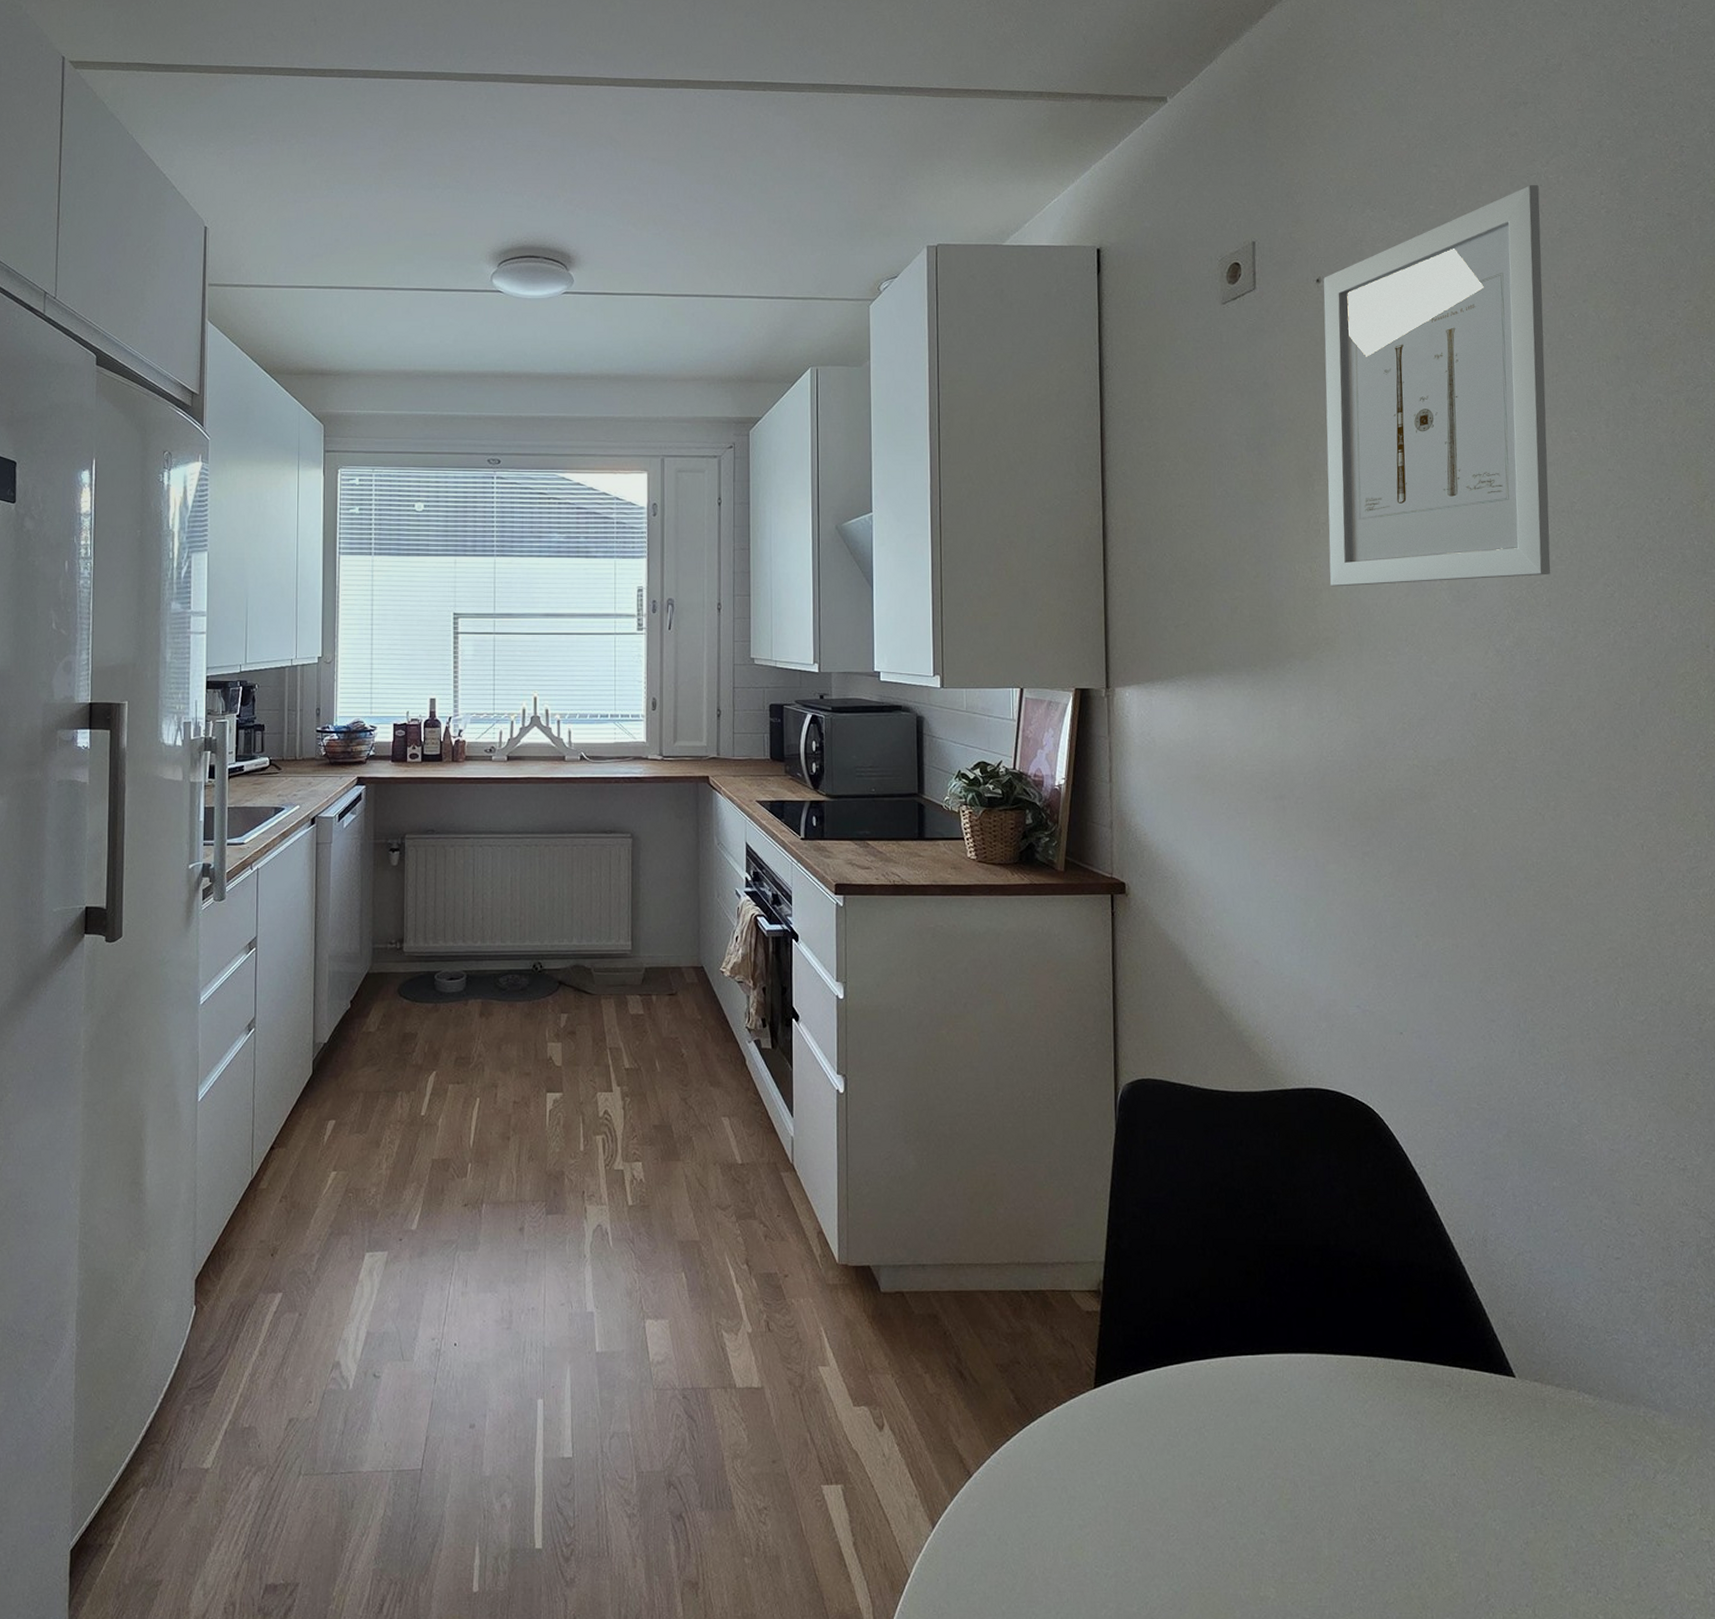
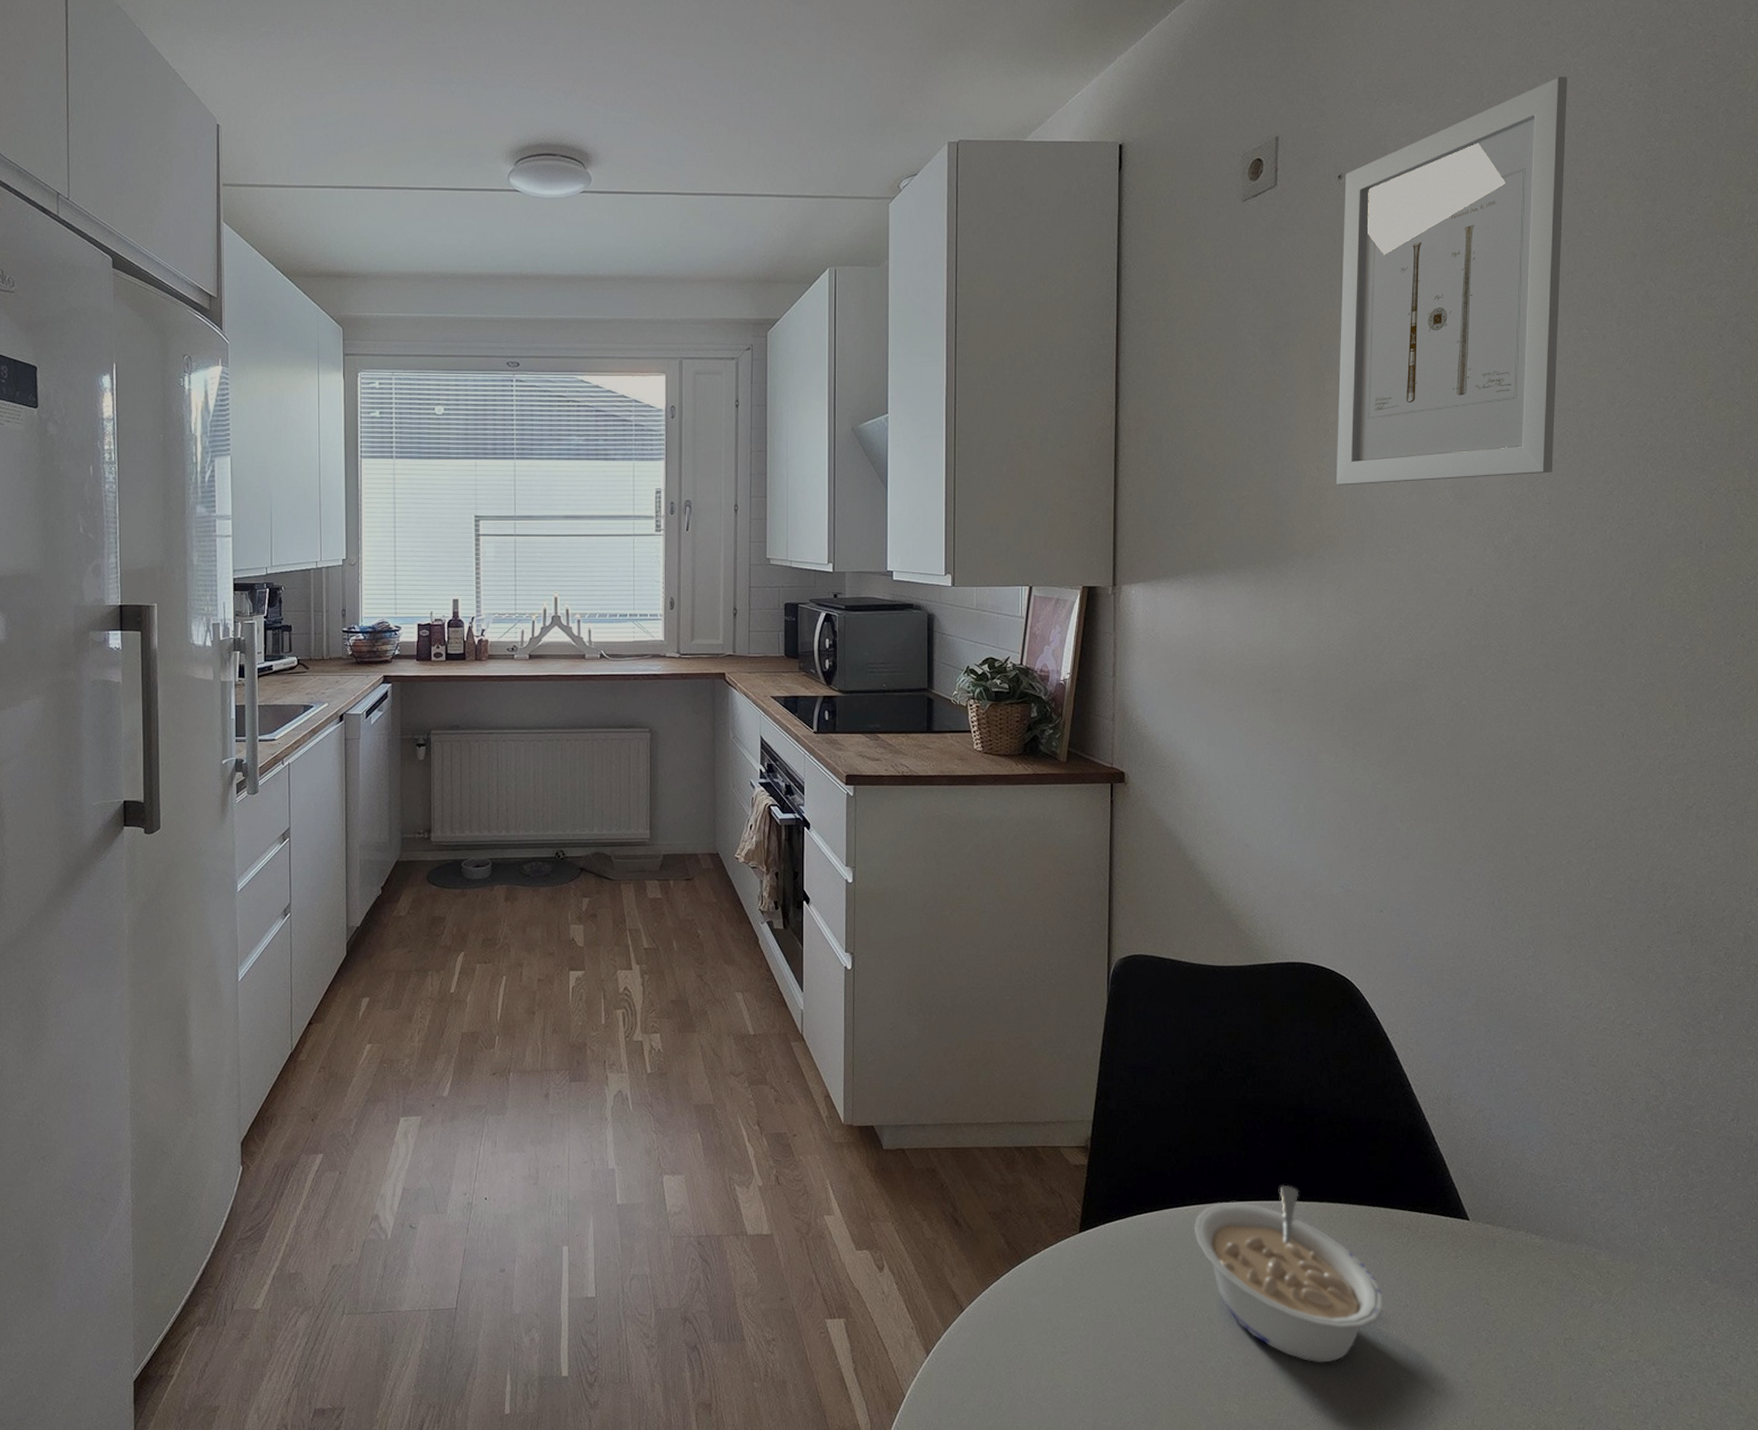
legume: none [1217,1335,1429,1541] -> present [1193,1185,1384,1363]

